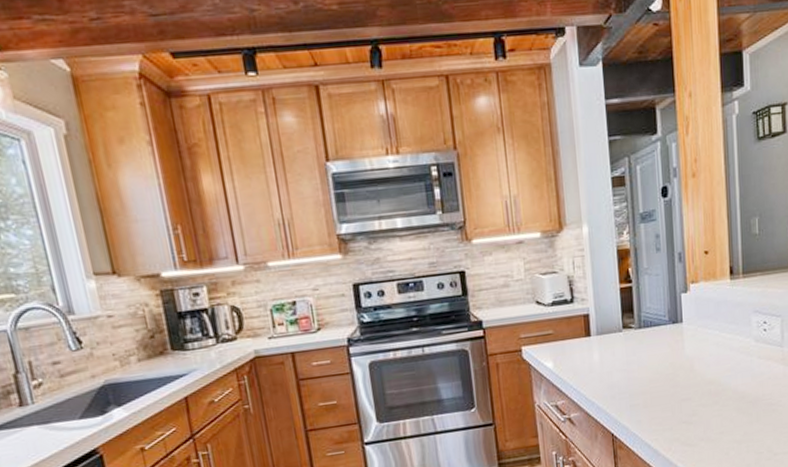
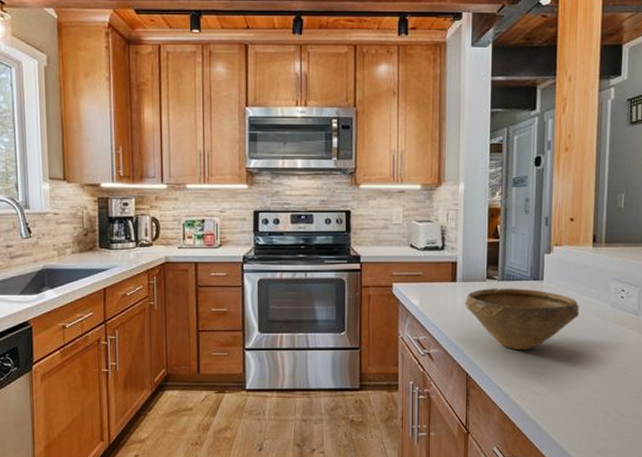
bowl: none [603,333,722,401] -> present [465,288,579,351]

